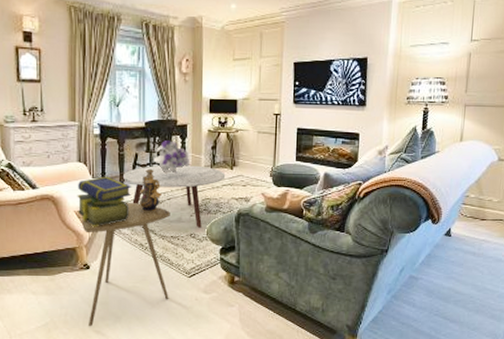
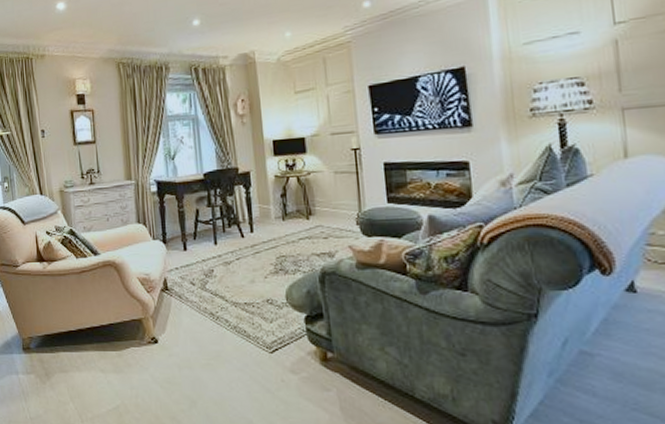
stack of books: present [77,176,131,227] -> none [139,236,196,295]
side table: present [82,202,170,327] -> none [146,264,250,412]
coffee table: present [123,165,226,228] -> none [185,217,302,292]
decorative vase: present [140,169,162,212] -> none [205,226,229,275]
bouquet: present [153,140,189,174] -> none [216,191,257,230]

